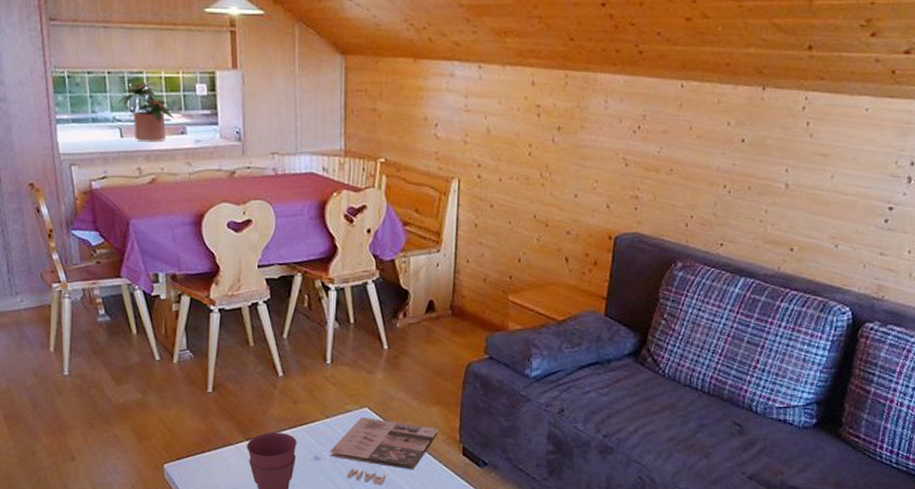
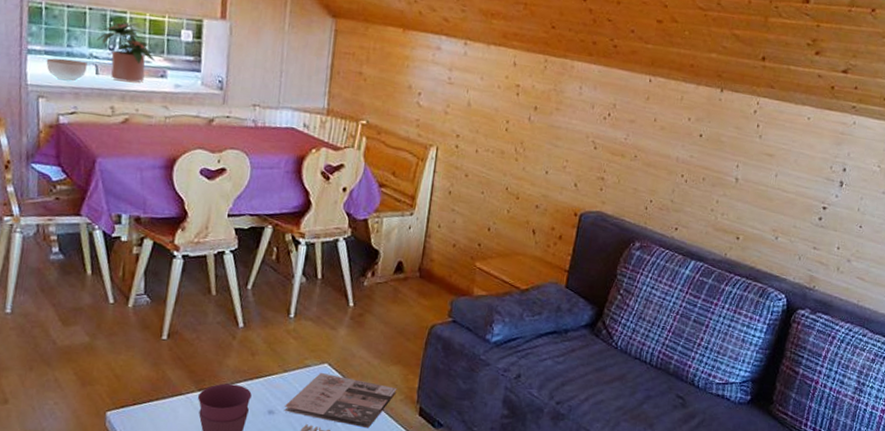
bowl: none [74,125,112,147] -> present [46,58,87,82]

